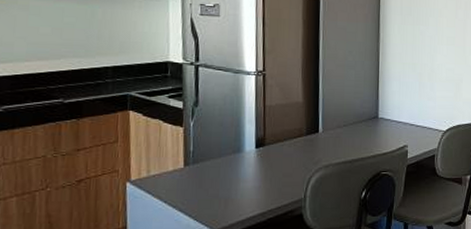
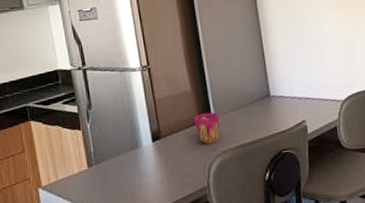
cup: none [300,126,326,156] -> present [193,112,220,144]

